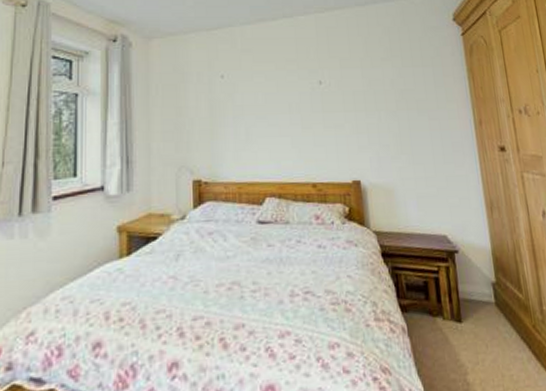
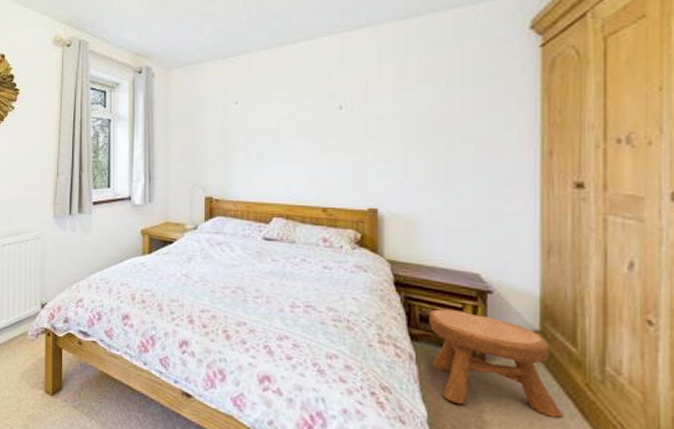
stool: none [413,273,524,372] -> present [429,309,564,418]

